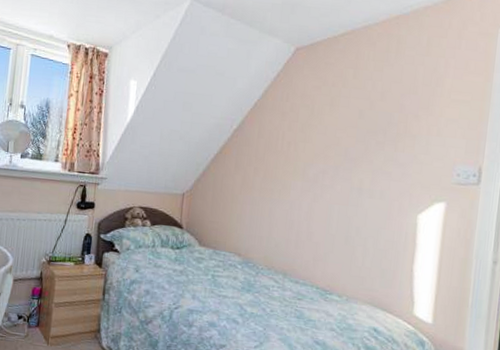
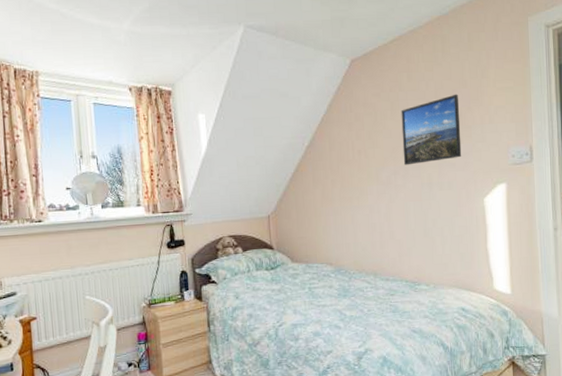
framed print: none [334,99,406,167] -> present [401,94,462,166]

